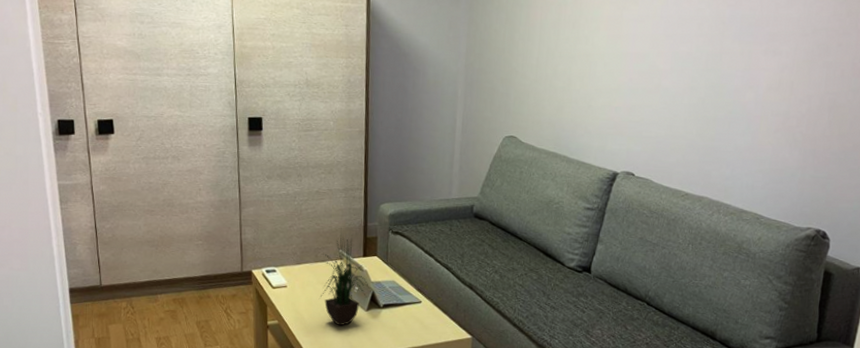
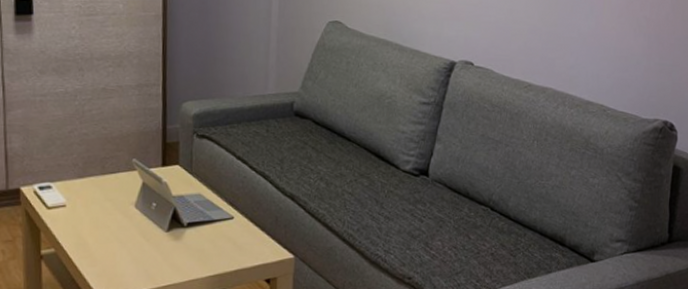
potted plant: present [320,228,369,326] -> none [108,132,170,252]

